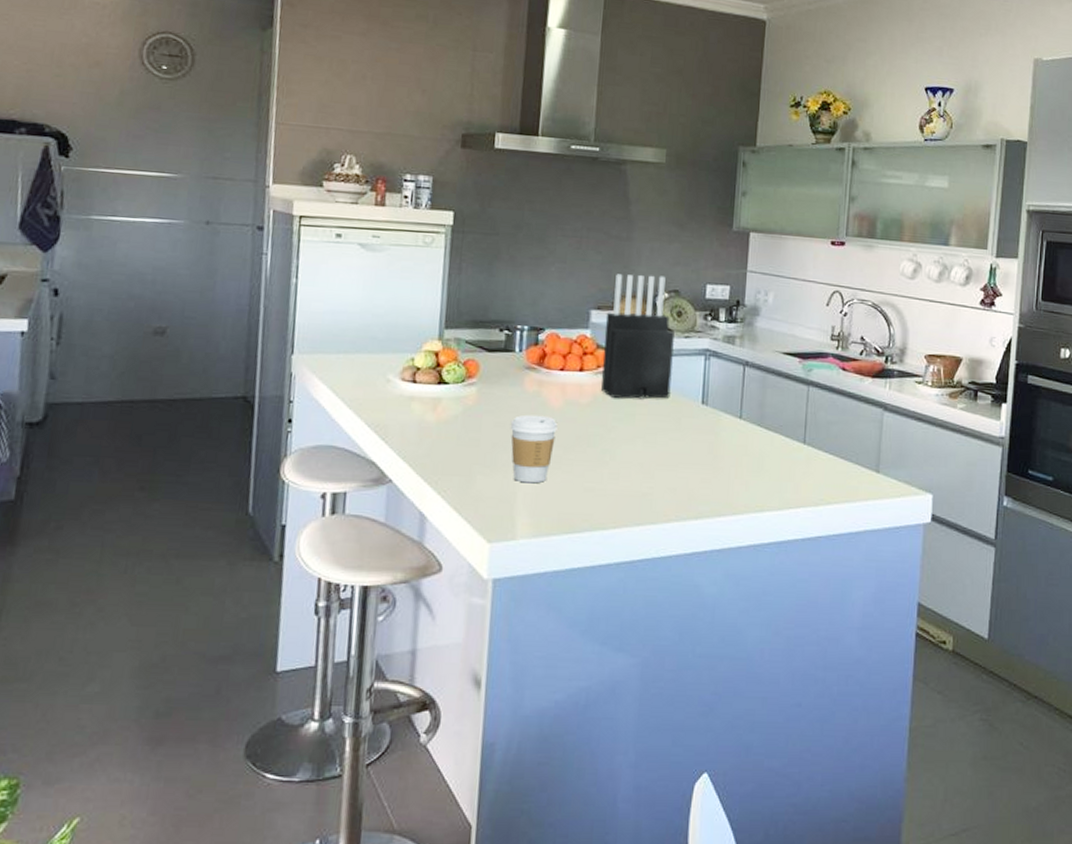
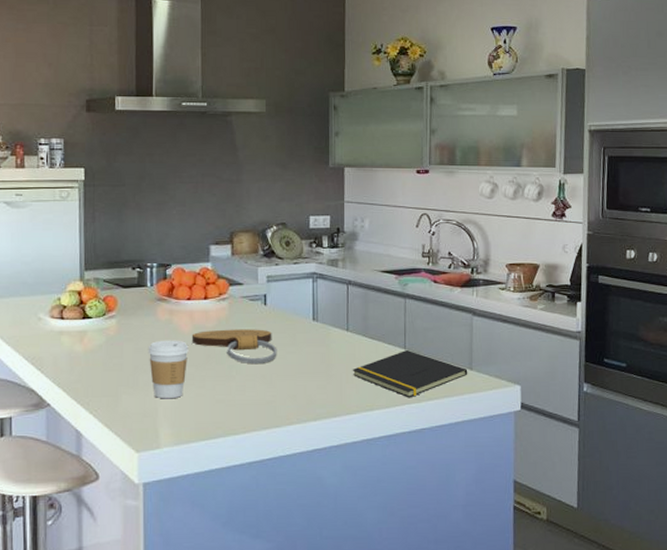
cutting board: none [561,407,659,450] -> present [191,329,277,365]
knife block: present [601,274,674,399] -> none [223,211,285,320]
notepad: none [742,444,874,501] -> present [352,349,468,398]

